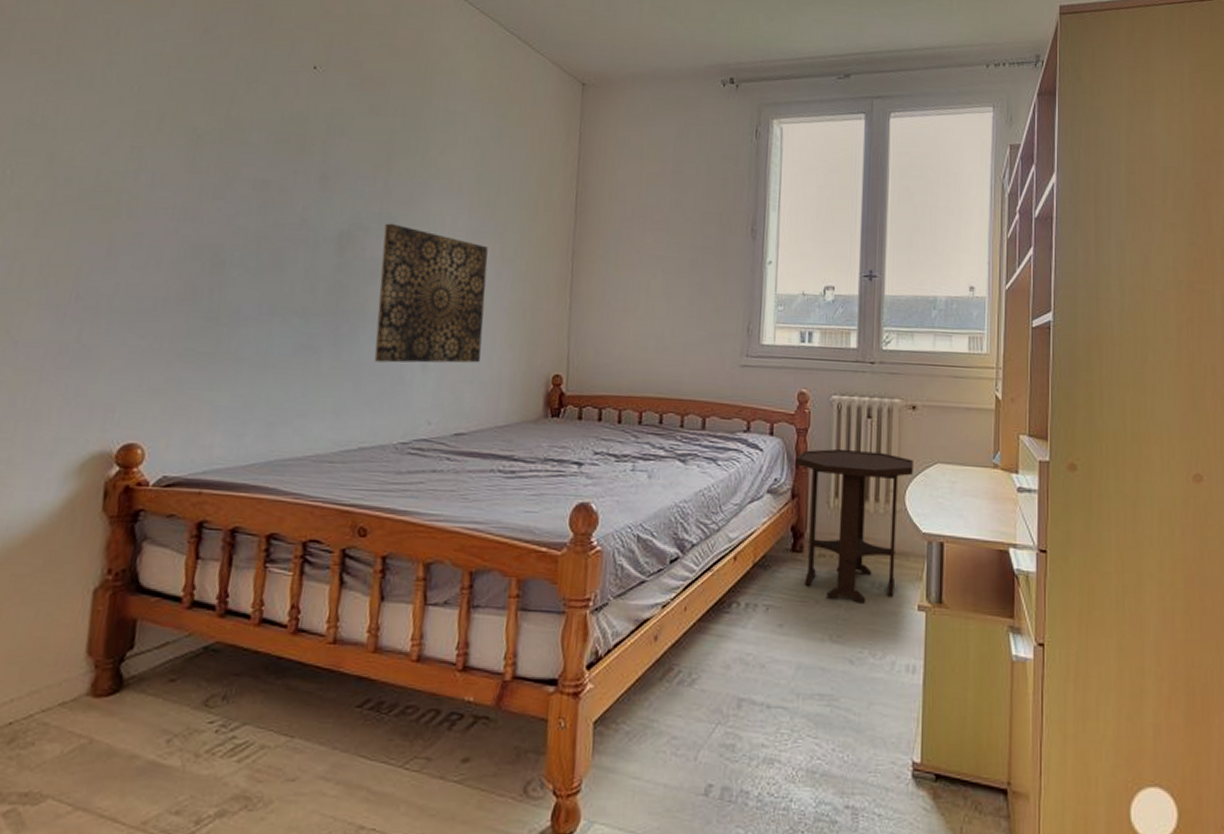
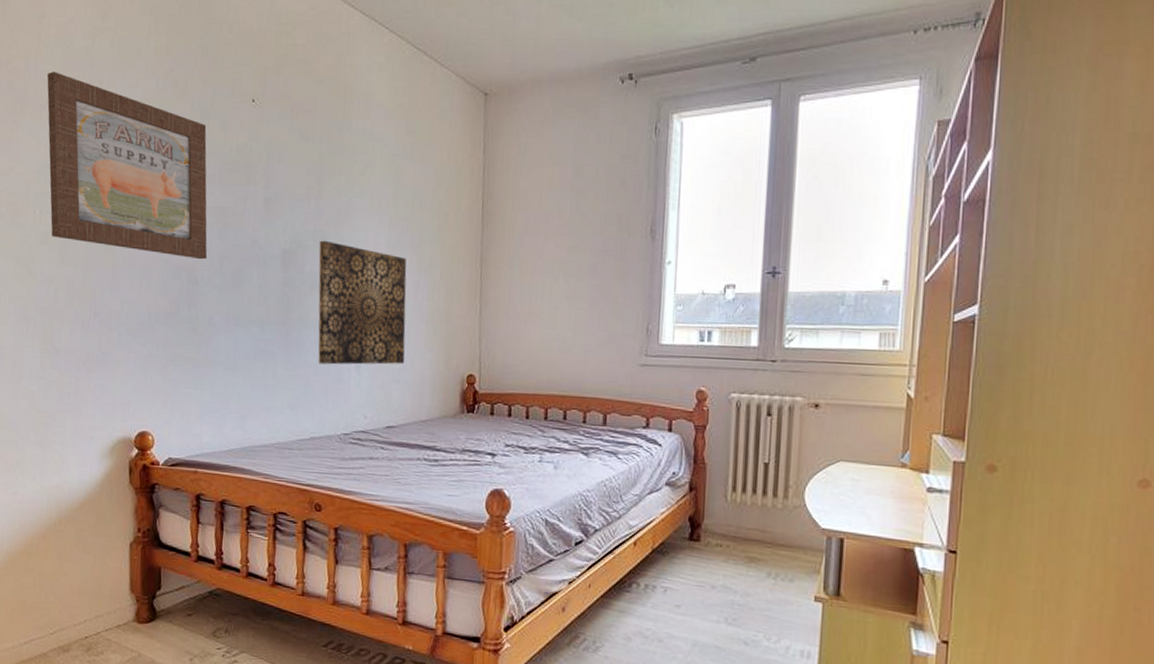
wall art: none [25,12,253,239] -> present [47,72,208,260]
side table: present [795,448,913,604] -> none [693,445,814,592]

